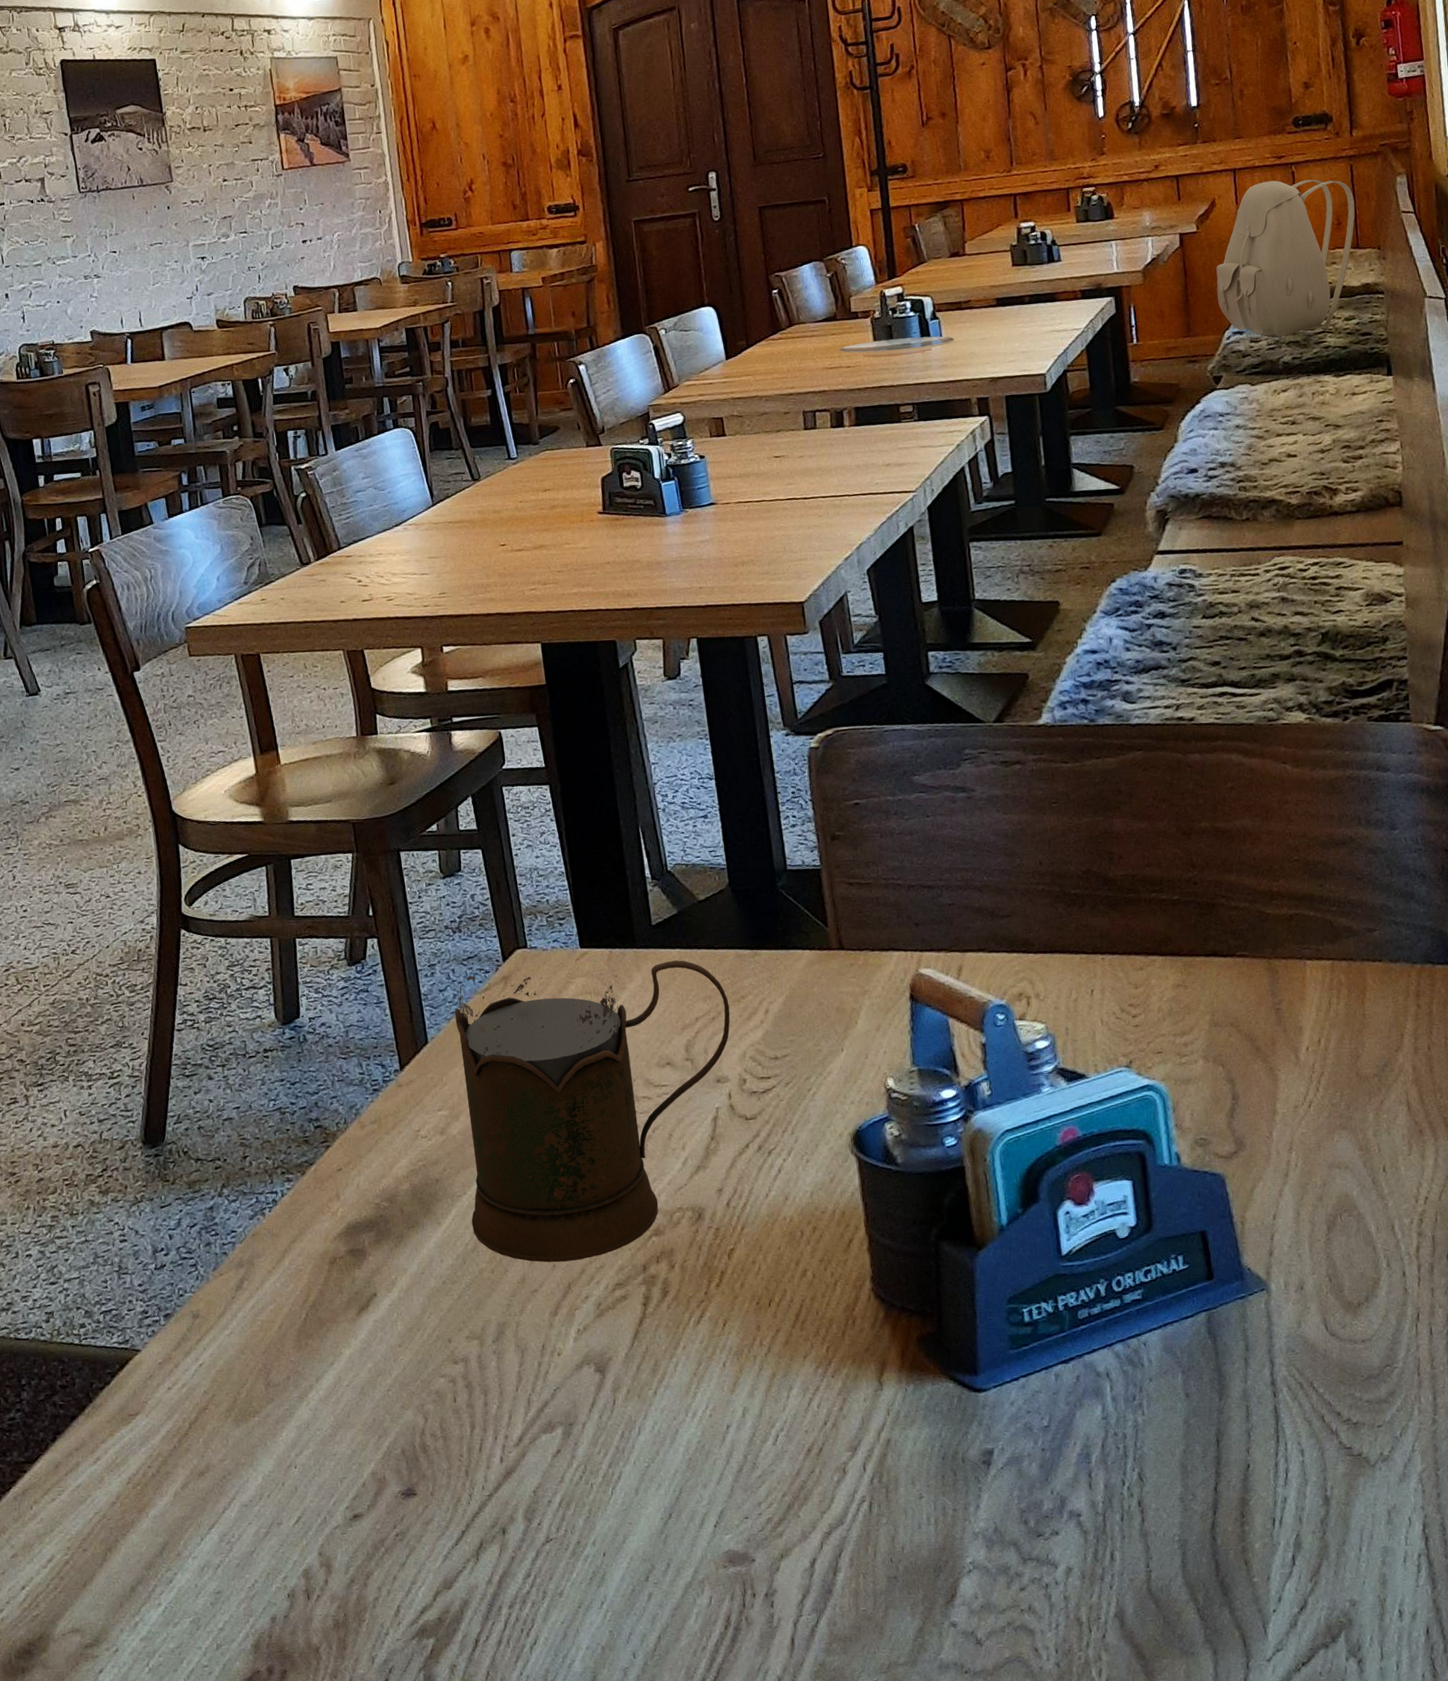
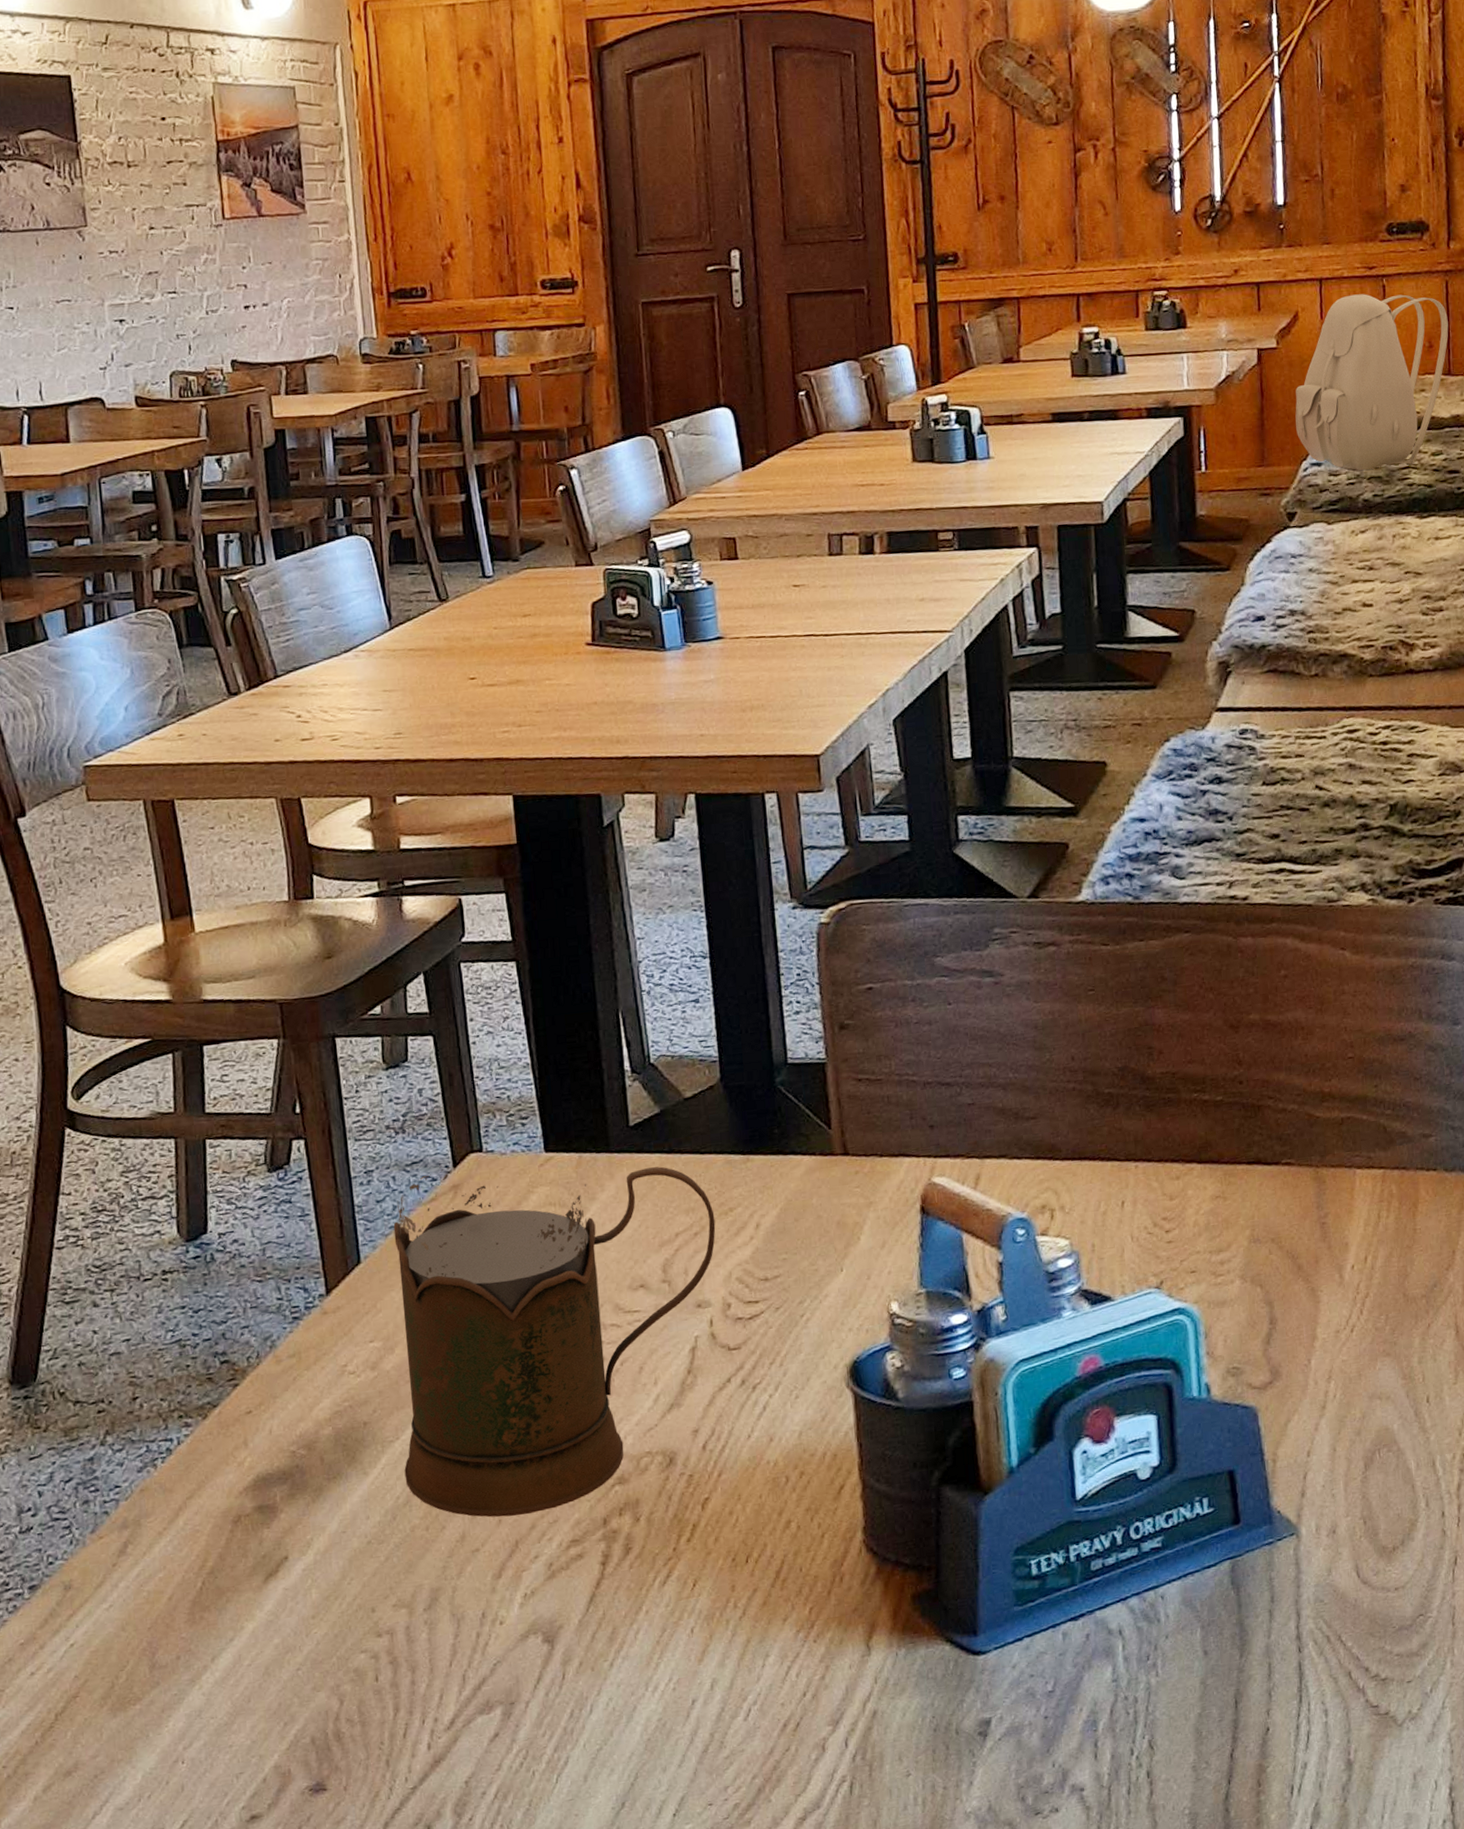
plate: present [839,336,954,358] -> none [872,453,1003,476]

